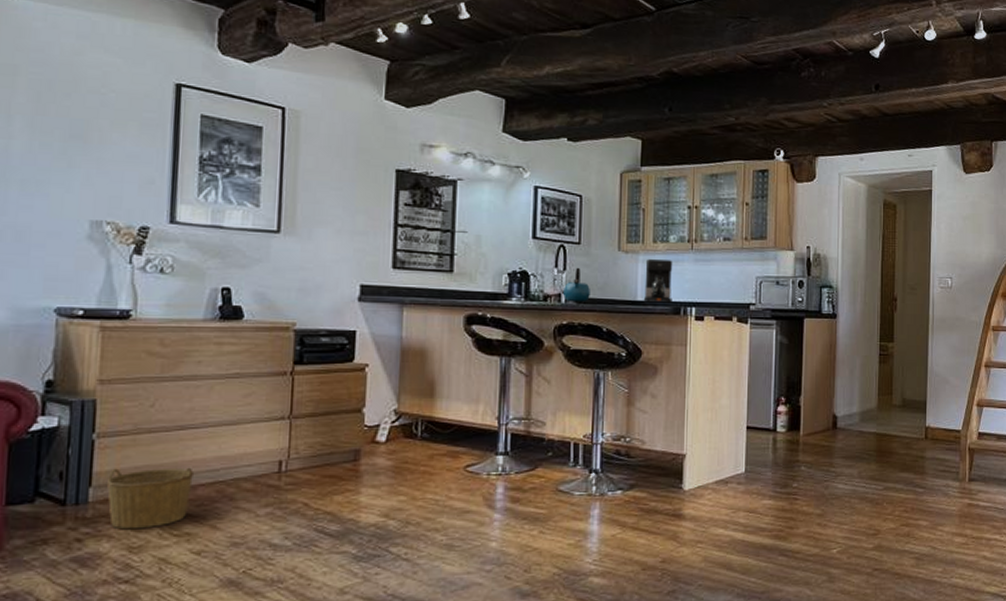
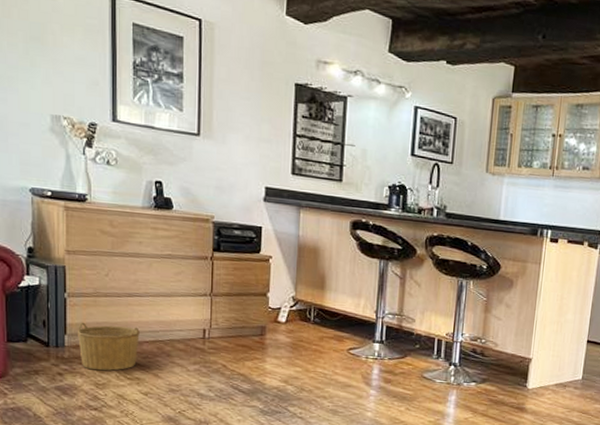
kettle: present [563,267,590,303] -> none [435,185,459,218]
coffee maker: present [643,259,673,303] -> none [505,182,535,225]

